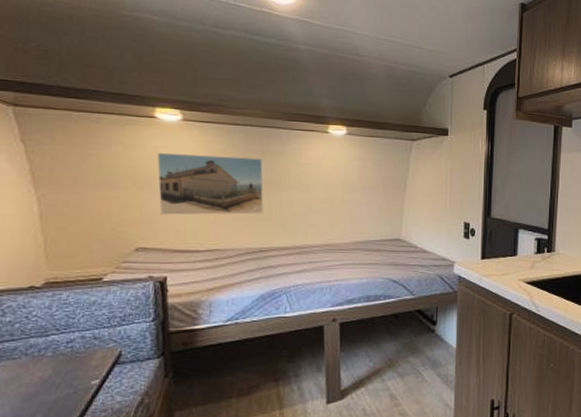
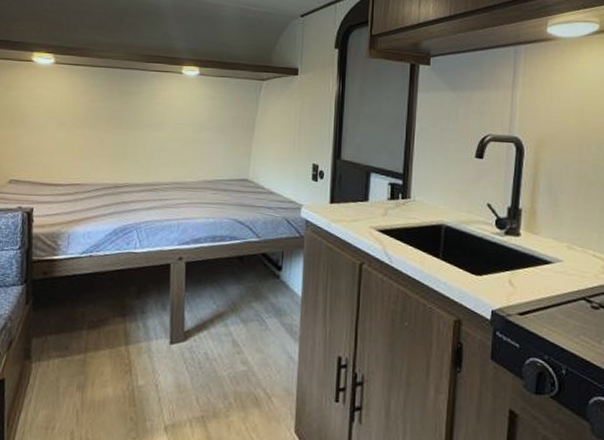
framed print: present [157,153,264,215] -> none [31,93,122,151]

